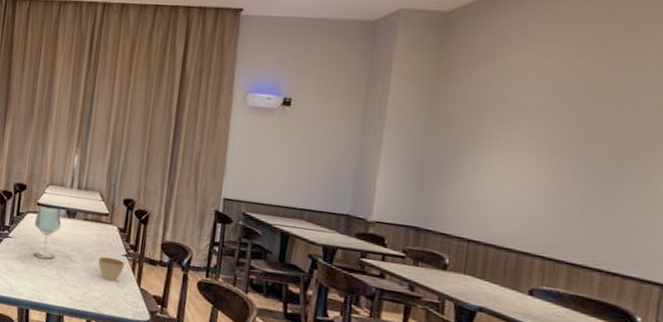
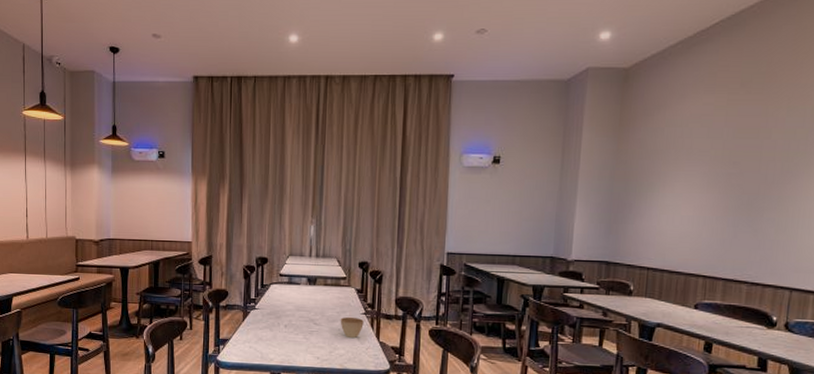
wine glass: present [34,207,62,259] -> none [278,277,304,326]

